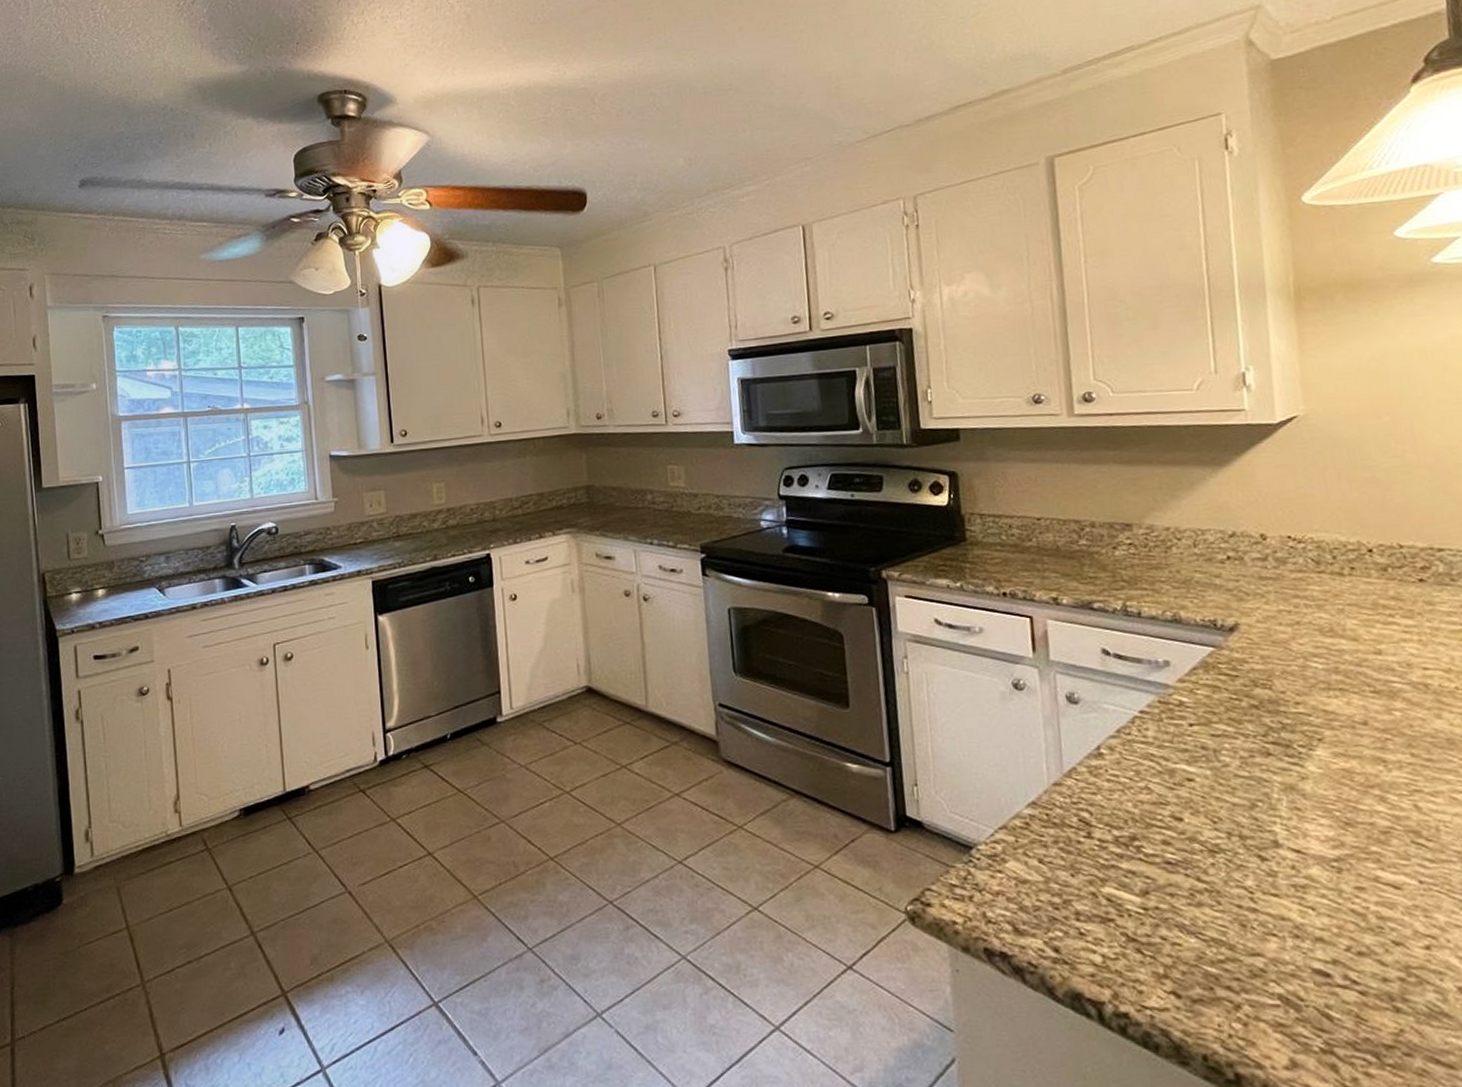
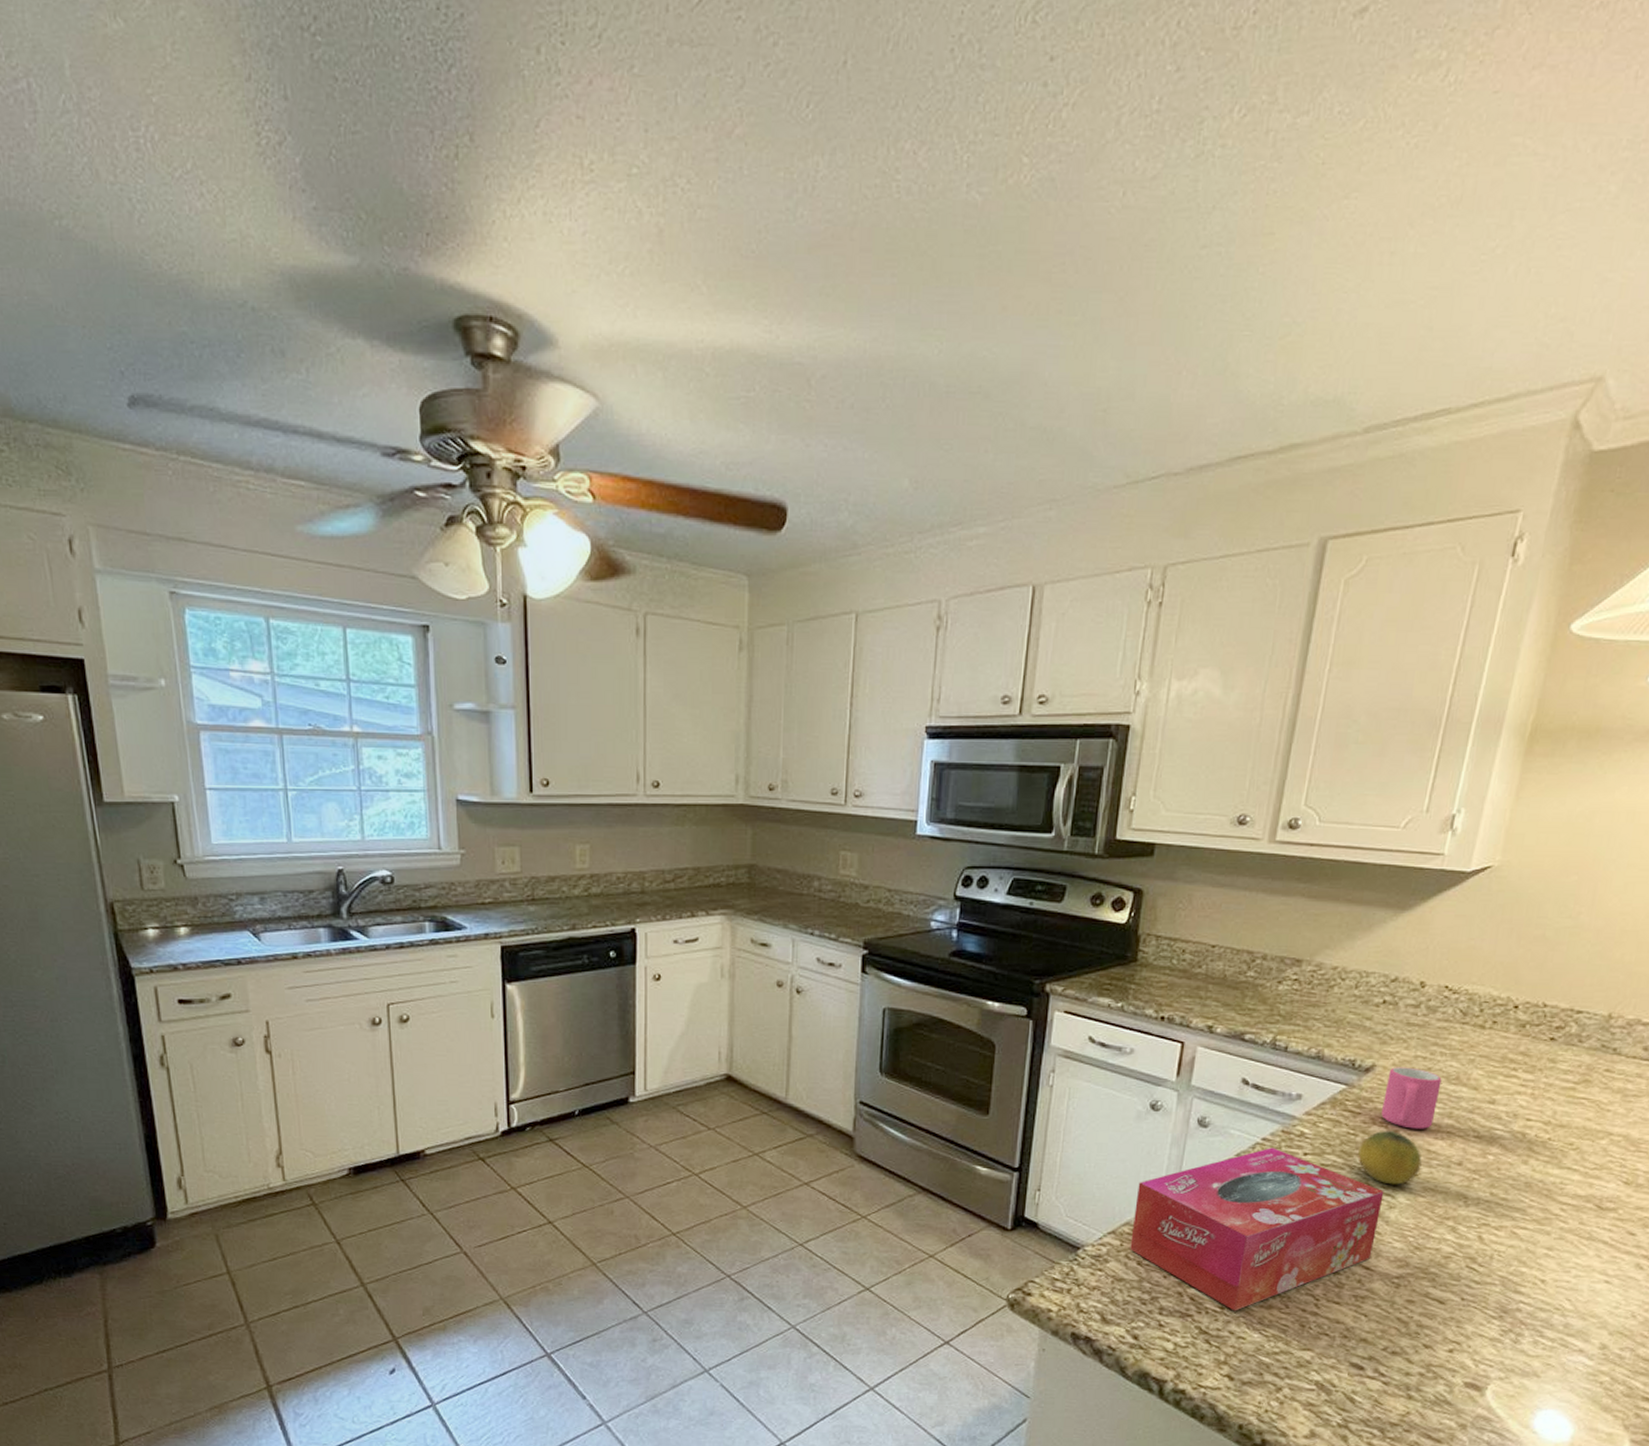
tissue box: none [1019,720,1298,912] -> present [1130,1147,1384,1311]
fruit: none [1247,692,1323,752] -> present [1358,1131,1422,1185]
mug: none [1255,622,1321,689] -> present [1381,1067,1442,1129]

